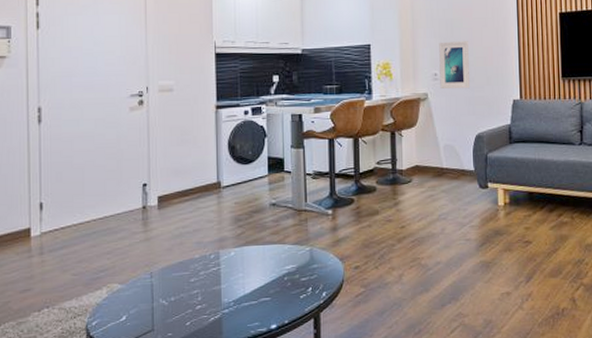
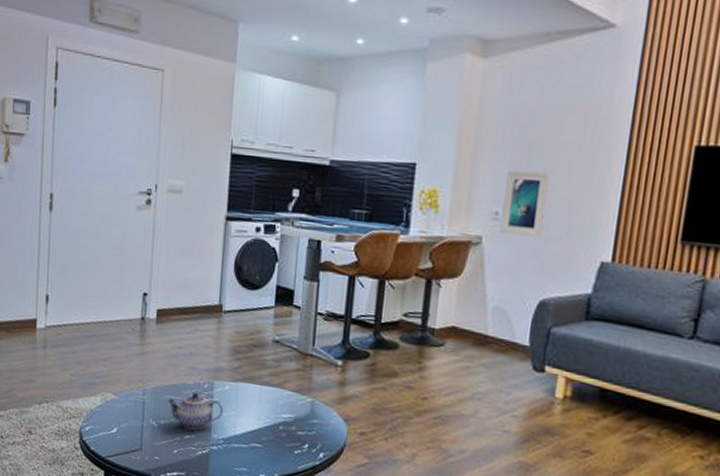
teapot: none [175,264,231,301] -> present [167,392,223,431]

